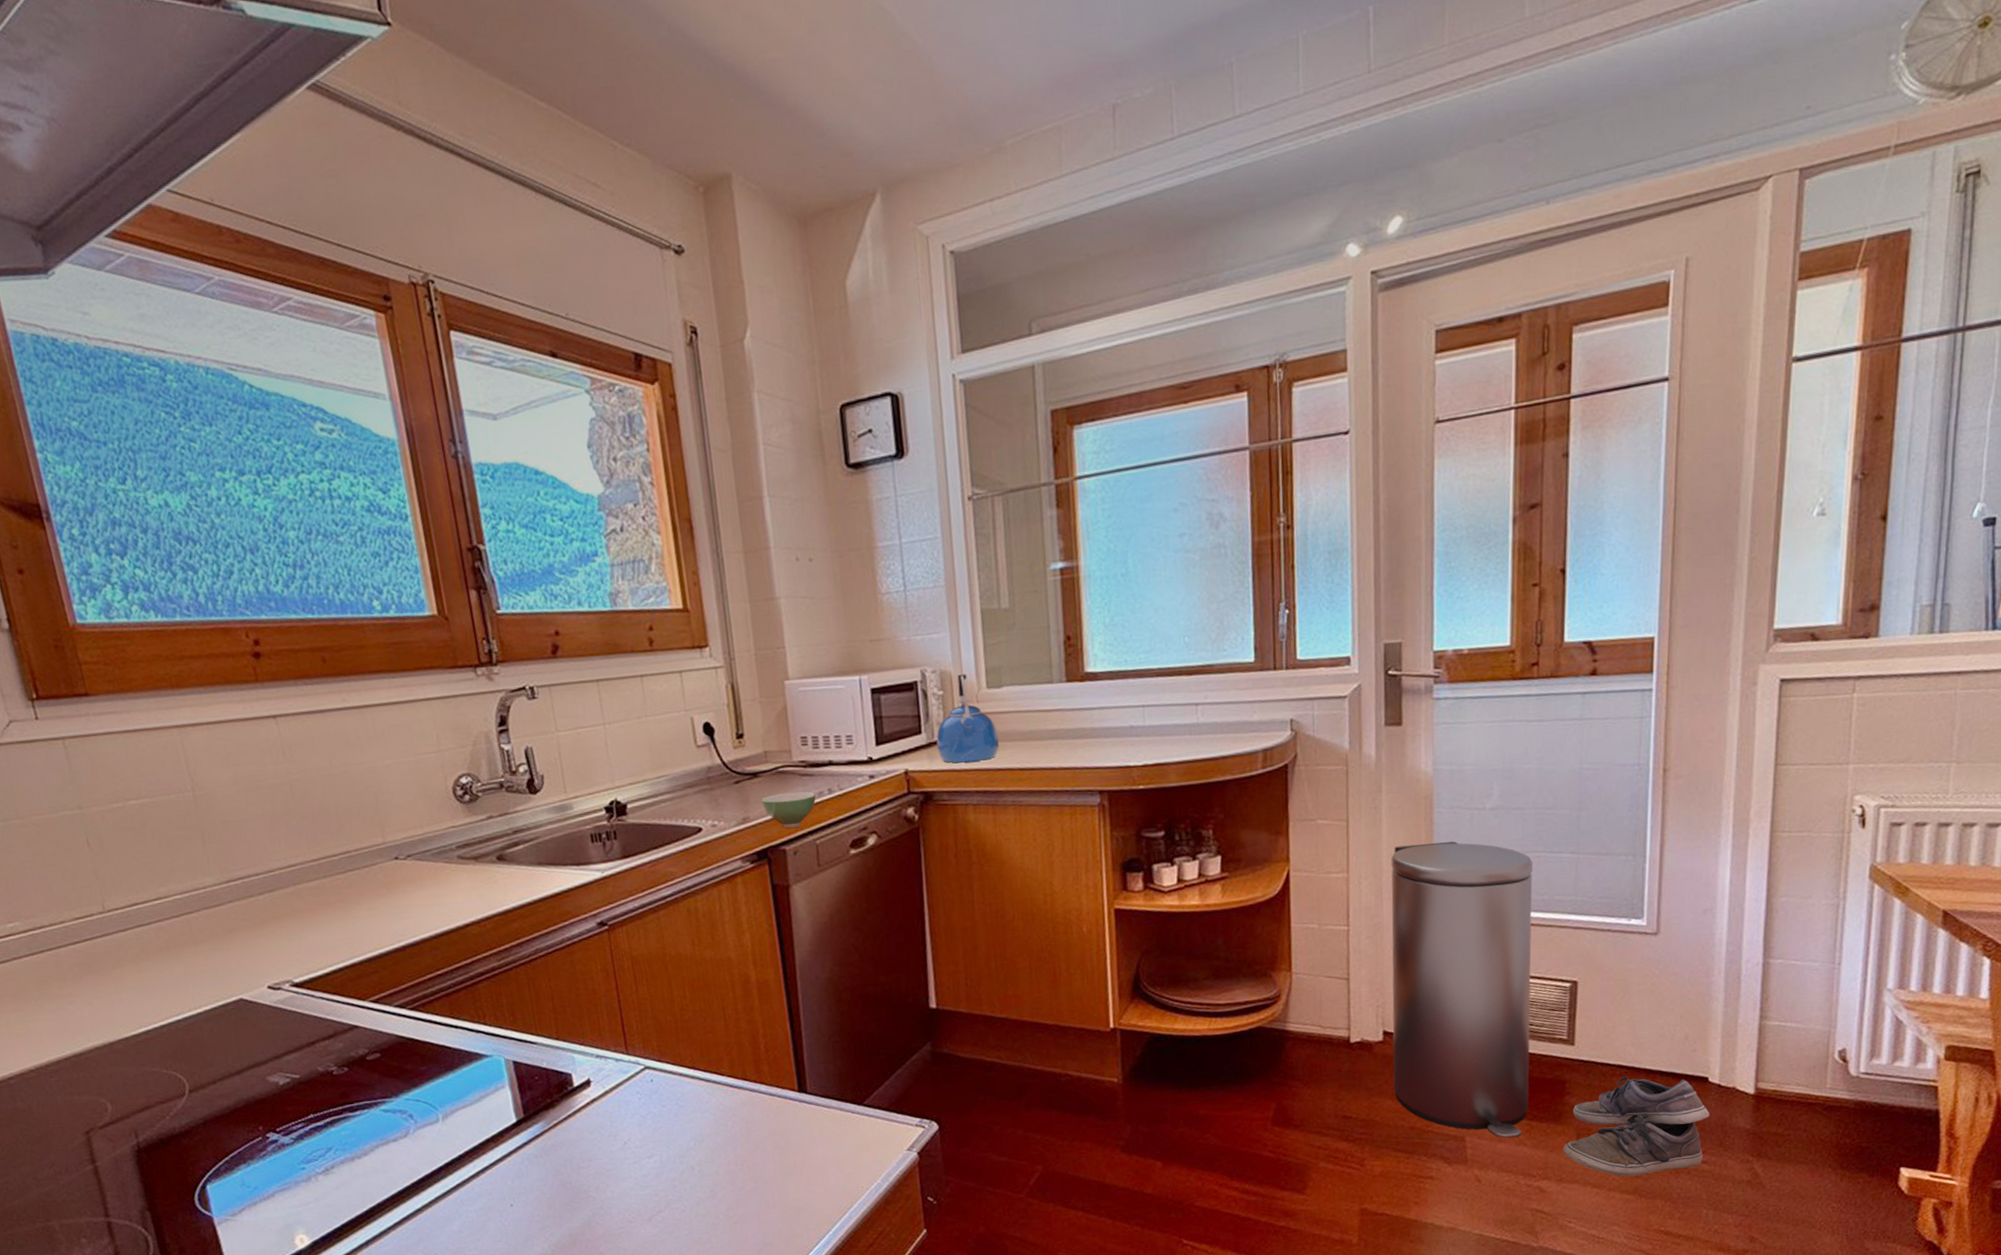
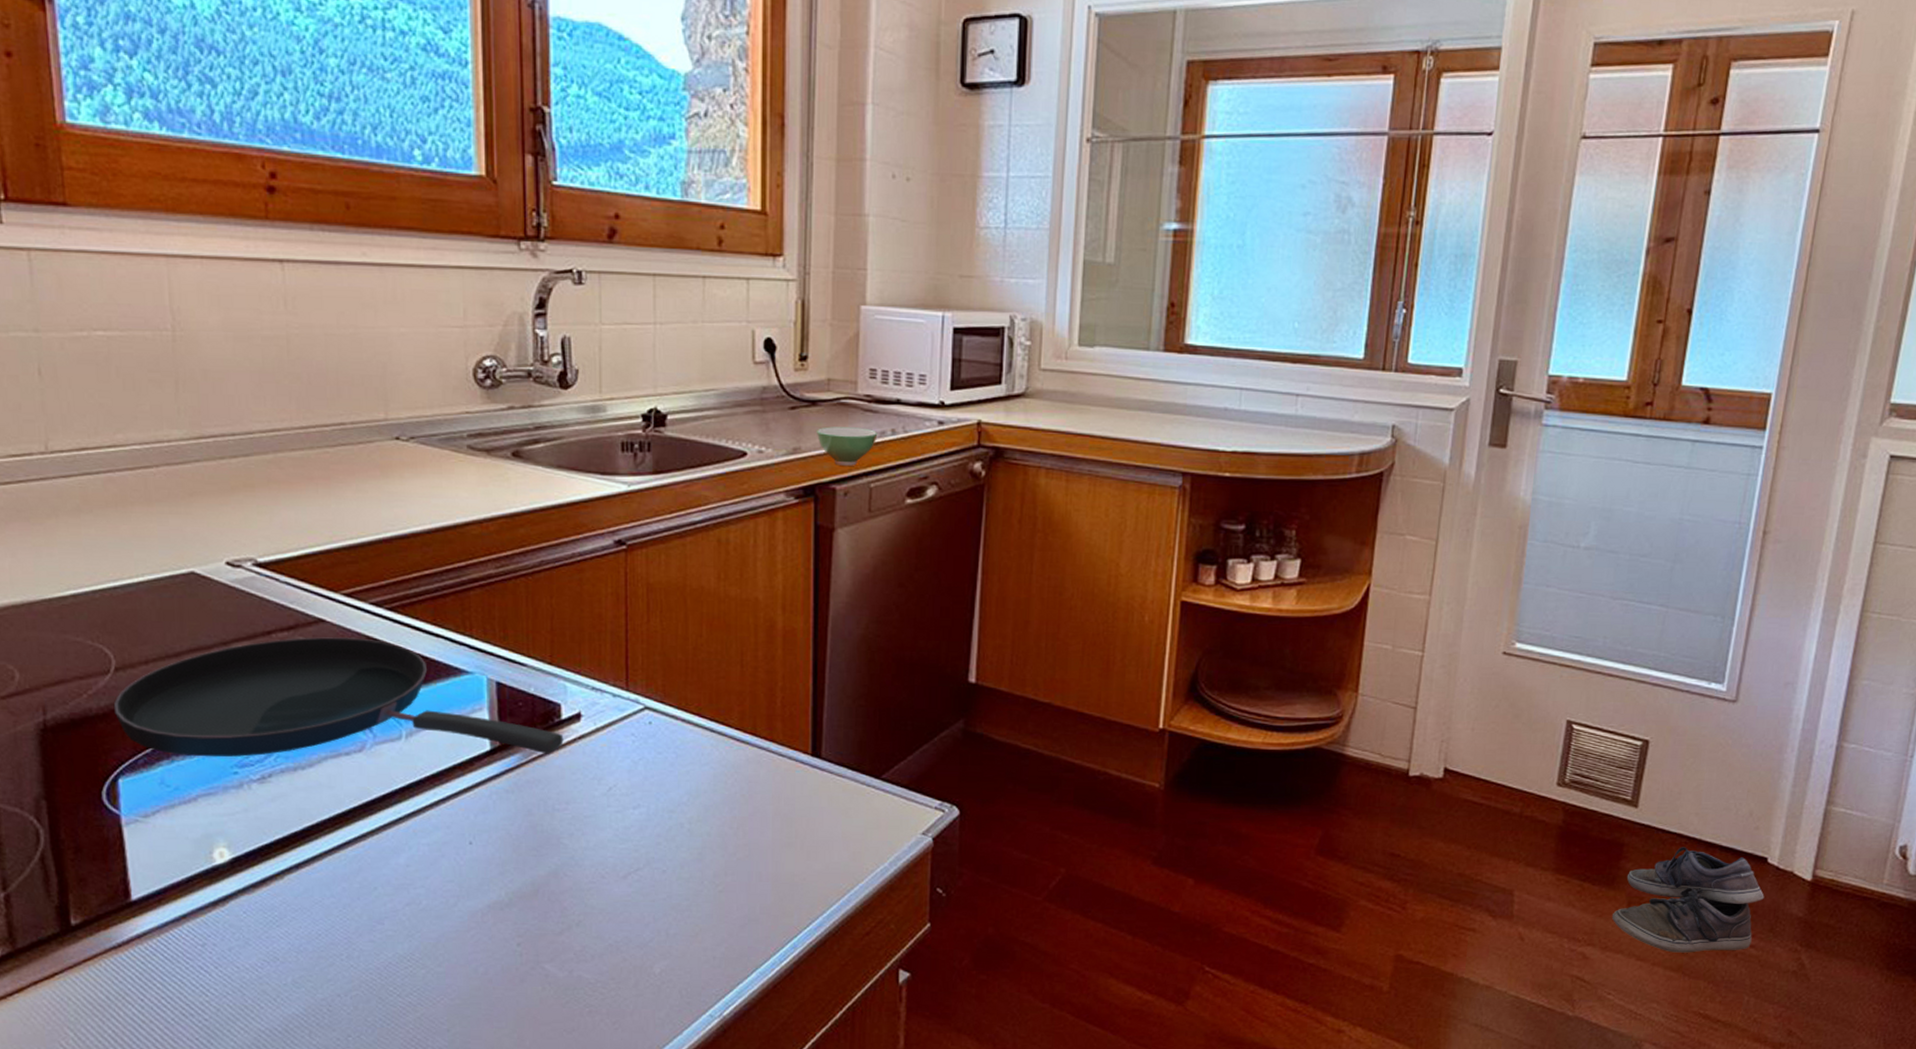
frying pan: none [192,1037,579,1159] -> present [113,637,564,757]
kettle: present [936,674,999,763] -> none [1016,326,1083,422]
pedal bin: present [1391,841,1533,1139] -> none [1447,574,1621,898]

